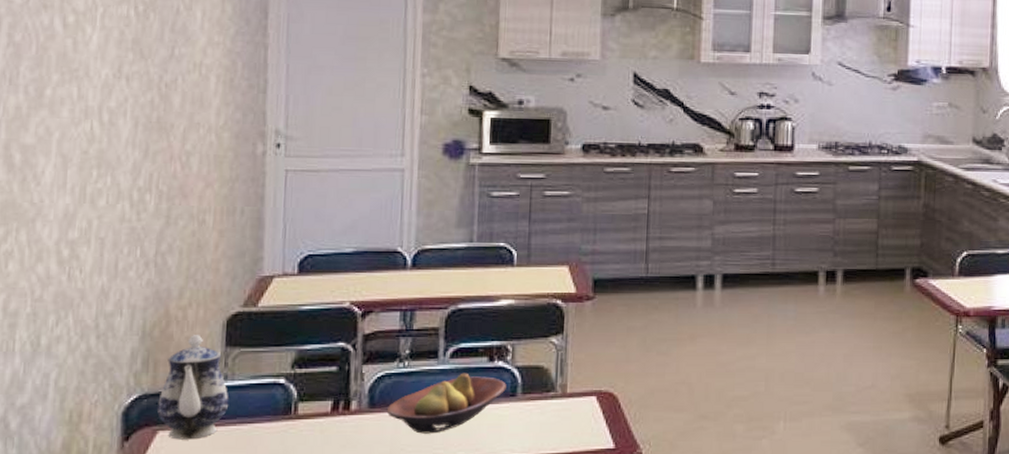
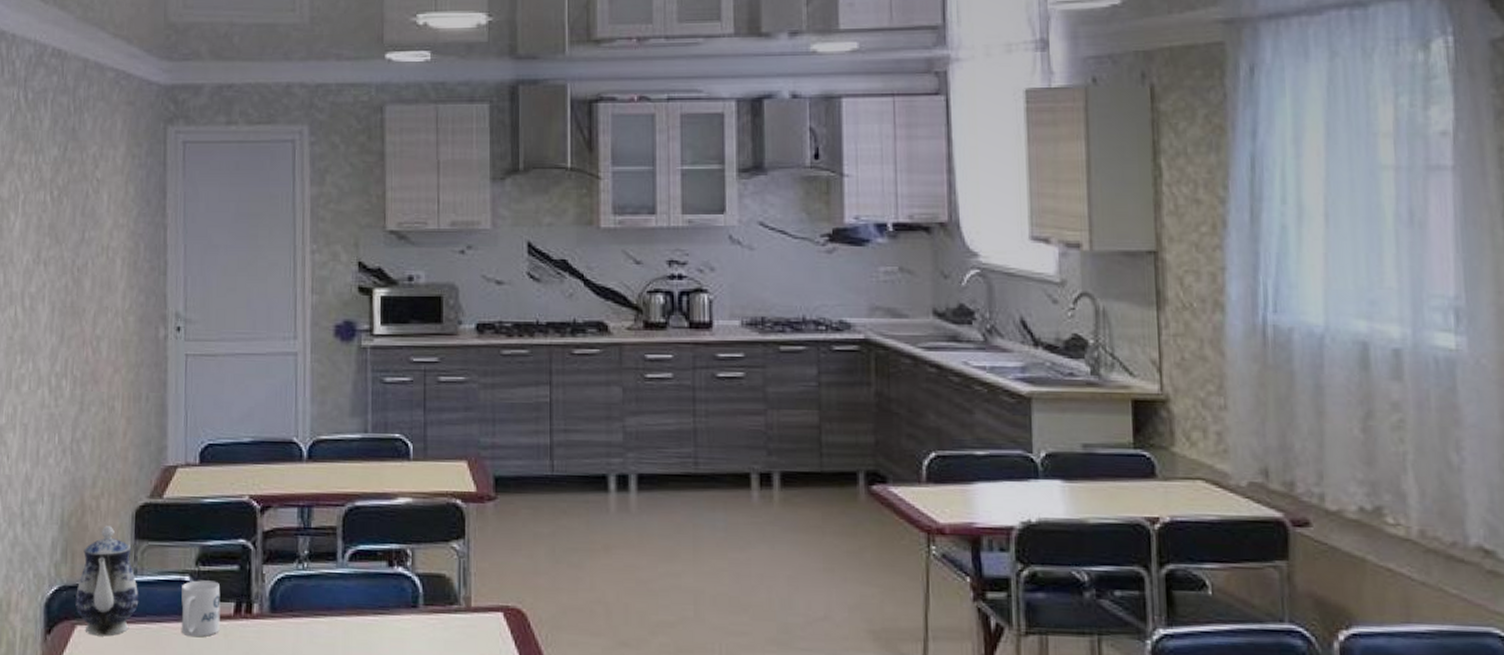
mug: none [274,382,317,435] -> present [181,580,221,637]
fruit bowl: present [386,373,506,434] -> none [287,578,407,645]

